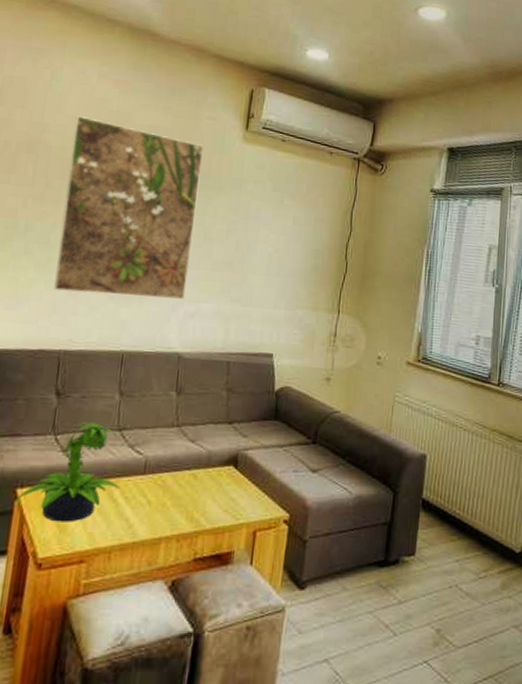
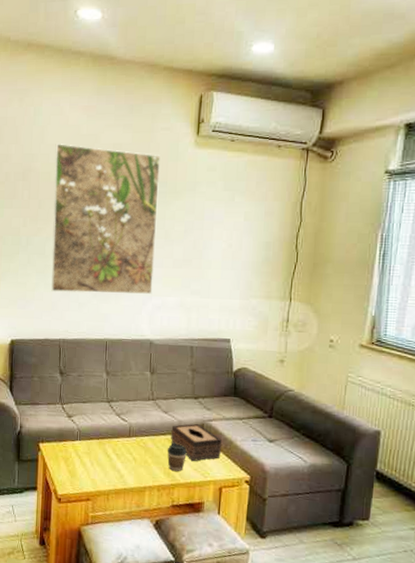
potted plant: present [17,422,121,522] -> none [40,395,112,470]
coffee cup: none [191,478,216,514] -> present [167,442,187,471]
tissue box: none [197,453,259,500] -> present [171,423,222,461]

